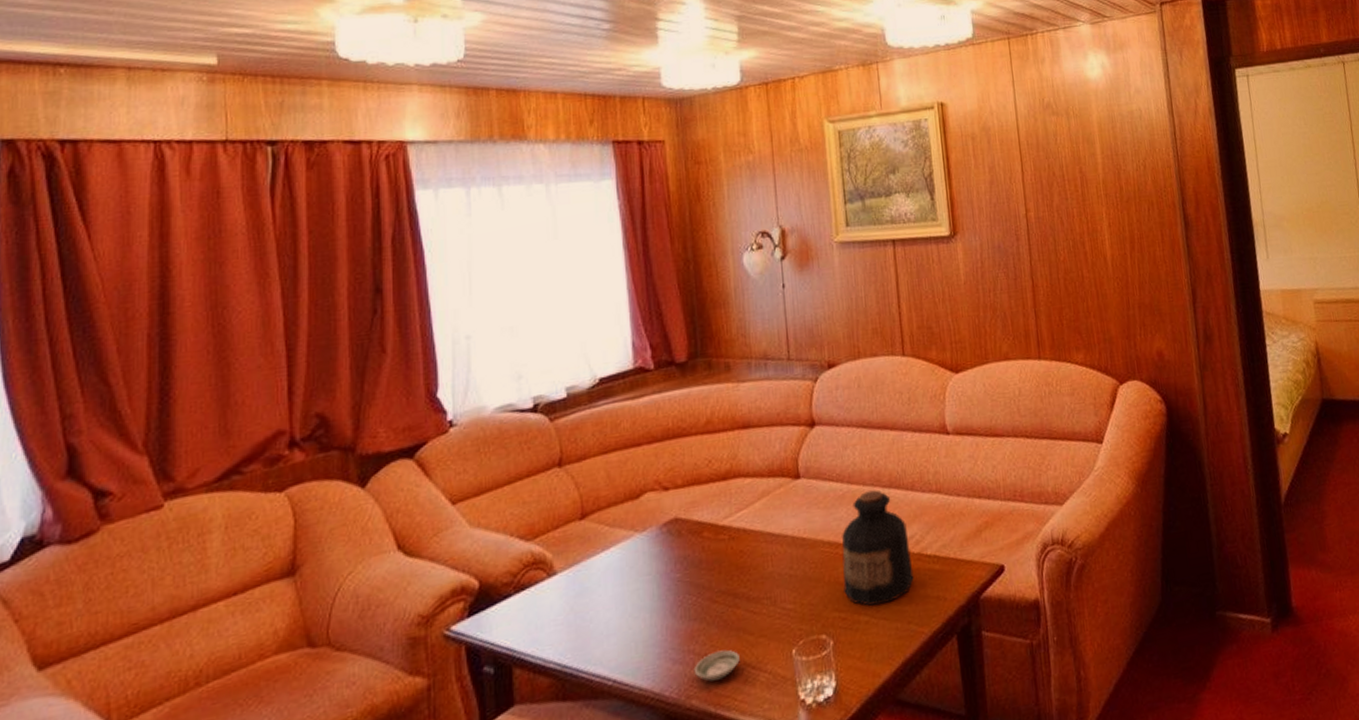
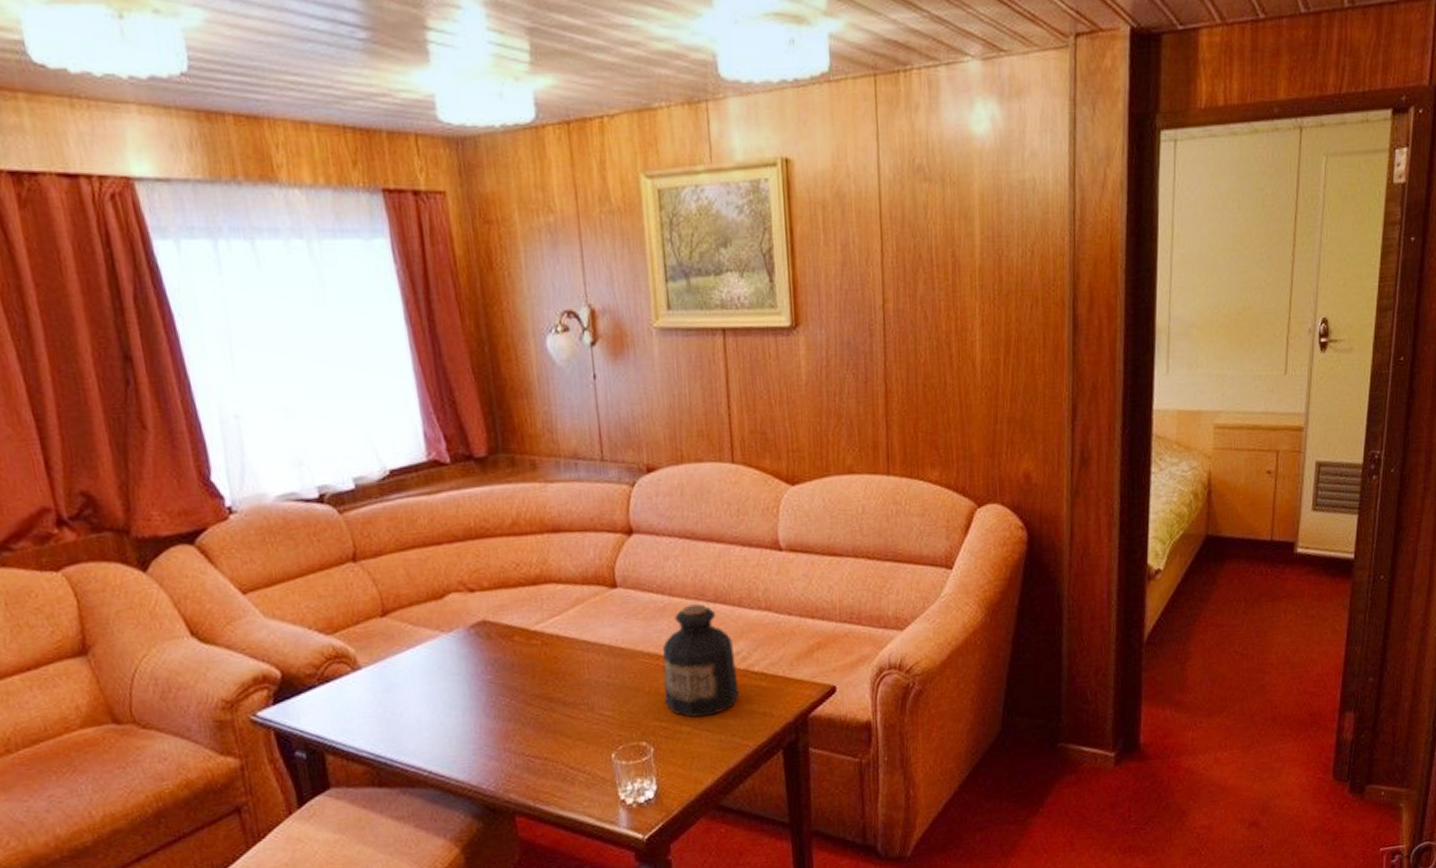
saucer: present [693,649,740,681] -> none [510,750,558,778]

